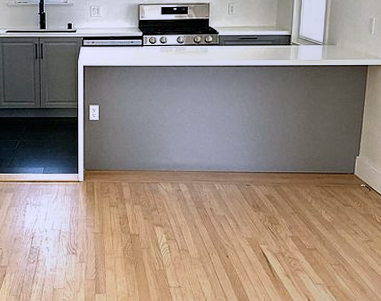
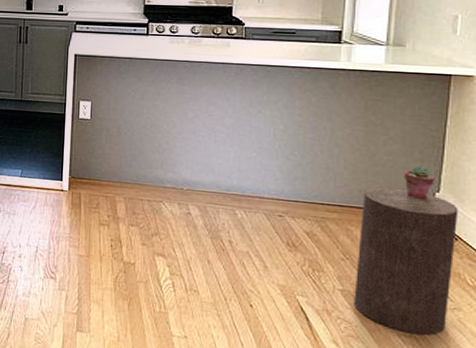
stool: none [300,156,372,262] -> present [354,187,459,335]
potted succulent: none [334,137,356,162] -> present [403,165,435,199]

